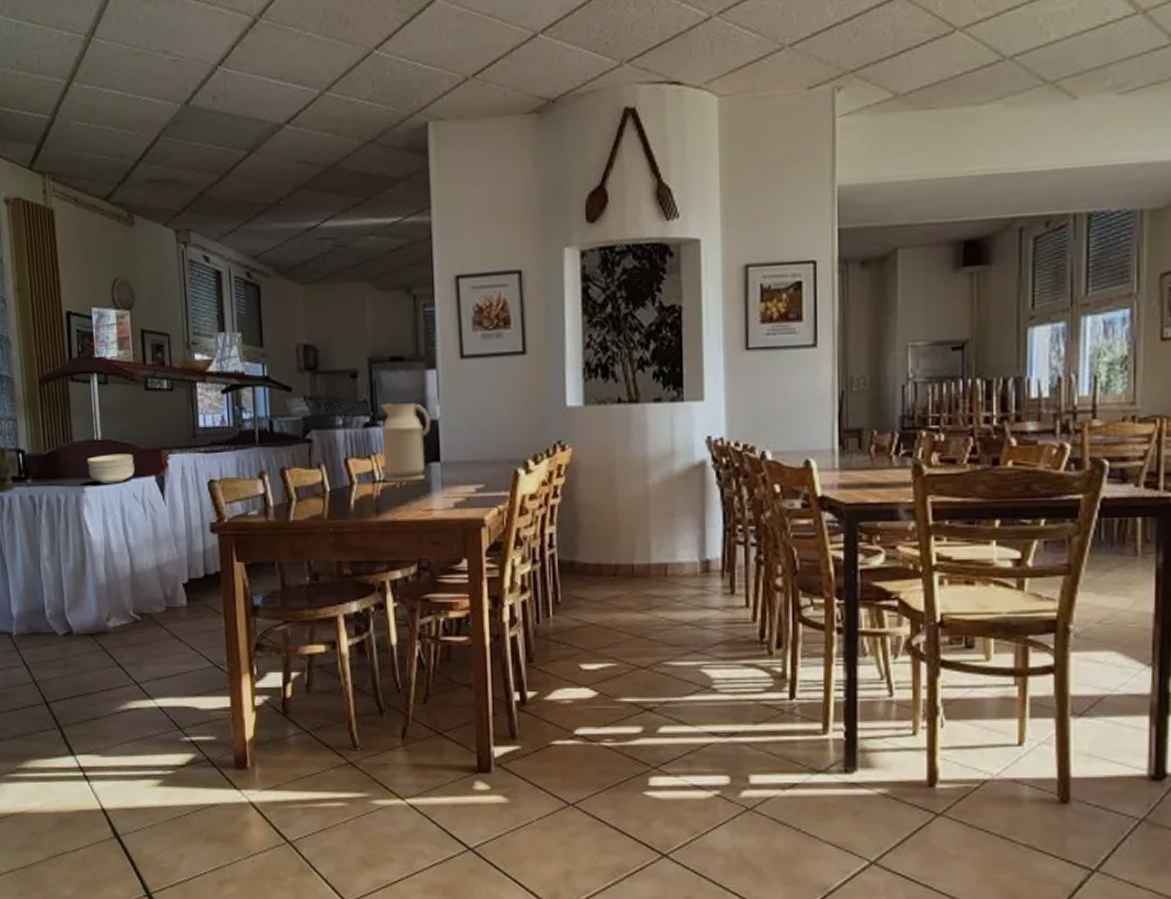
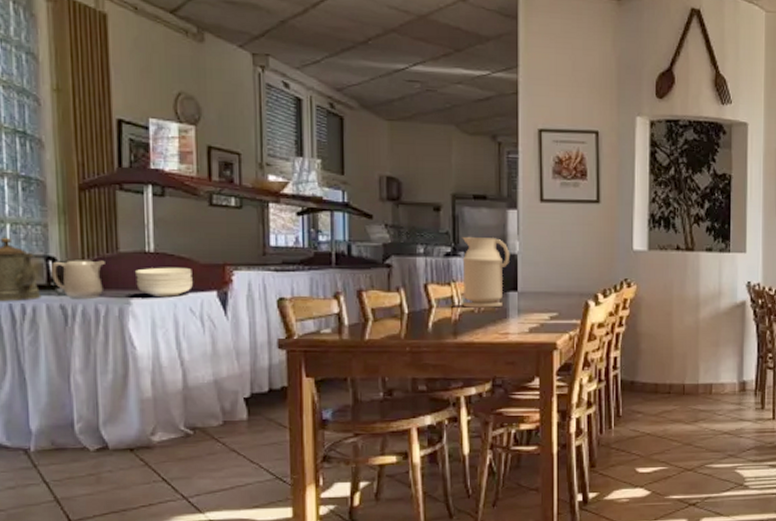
pitcher: none [20,450,63,490] -> present [50,260,105,300]

